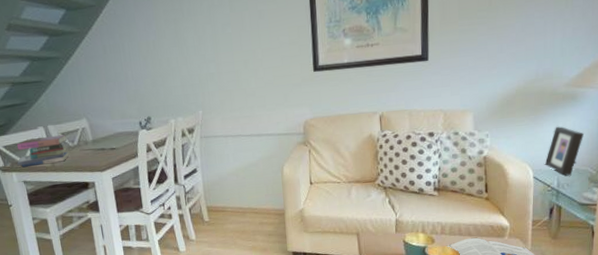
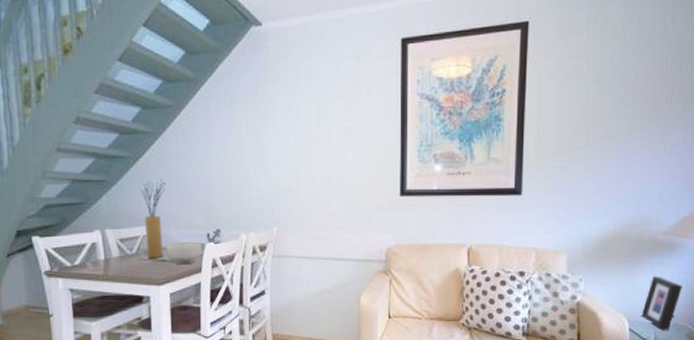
books: present [16,134,69,168] -> none [65,241,125,274]
vase: none [75,75,102,149] -> present [140,179,166,259]
bowl: none [102,130,136,152] -> present [165,242,202,265]

